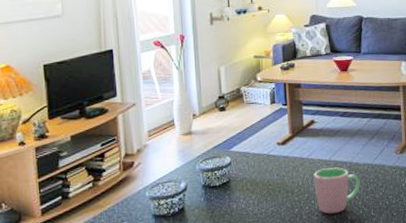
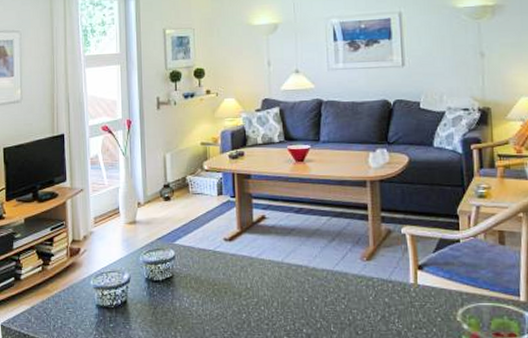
cup: present [313,167,360,214] -> none [264,271,318,324]

